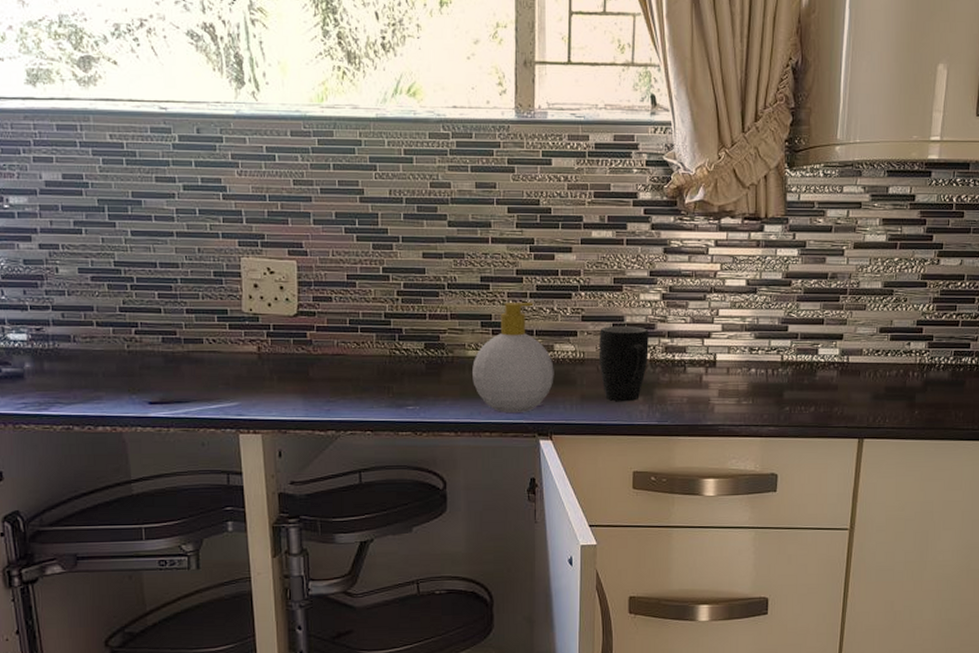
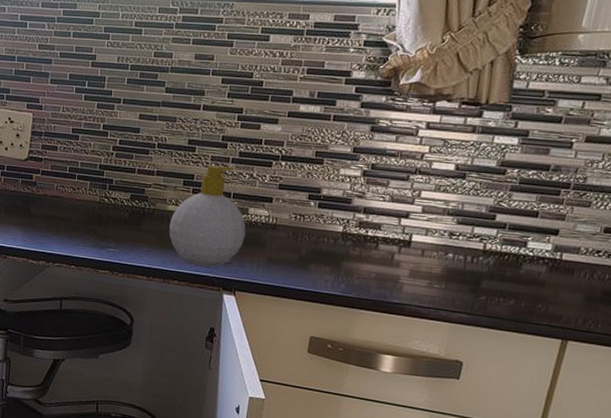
mug: present [598,326,649,402] -> none [290,196,344,270]

